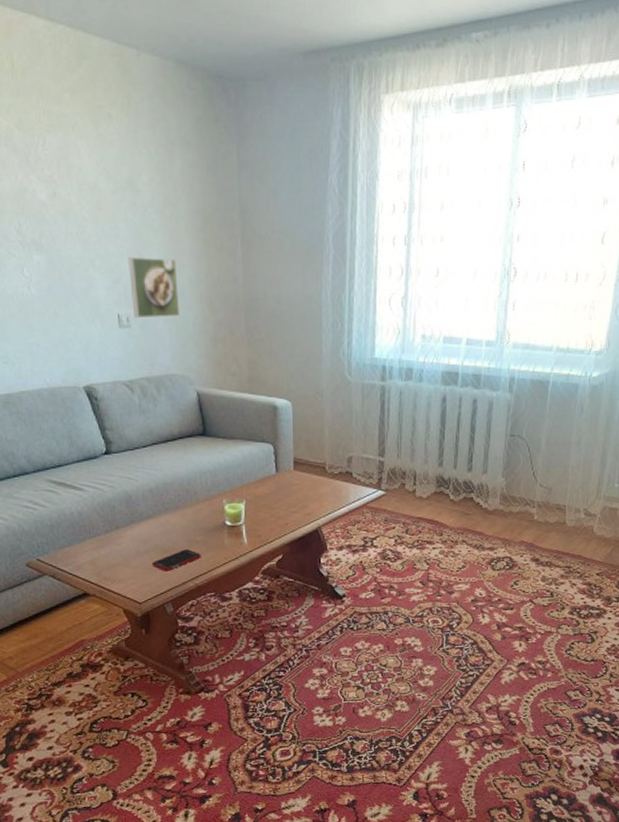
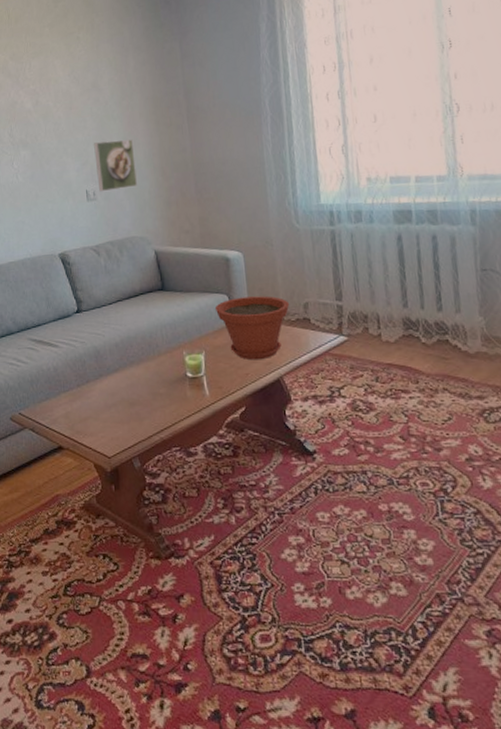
cell phone: present [151,549,201,571] -> none [119,402,165,425]
plant pot: none [260,447,334,511] -> present [215,296,290,360]

